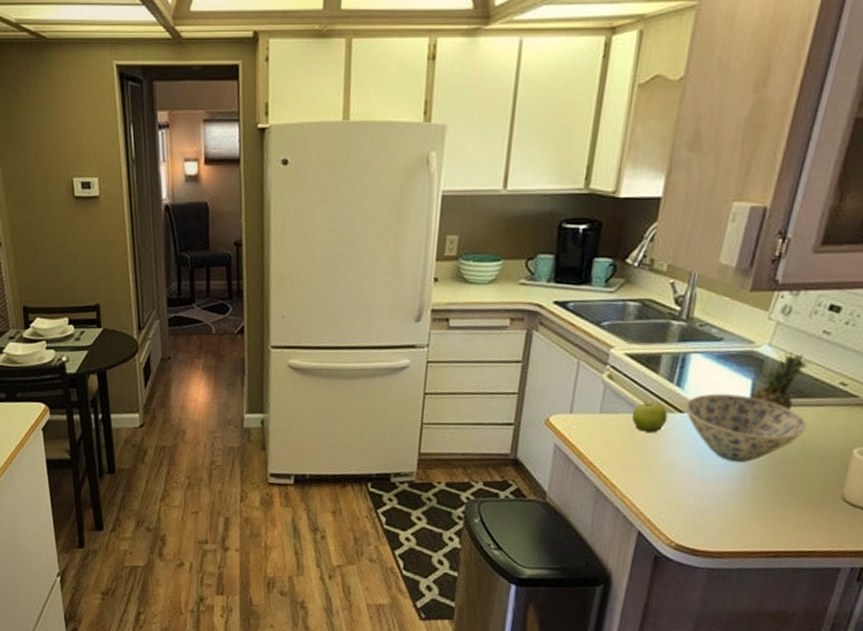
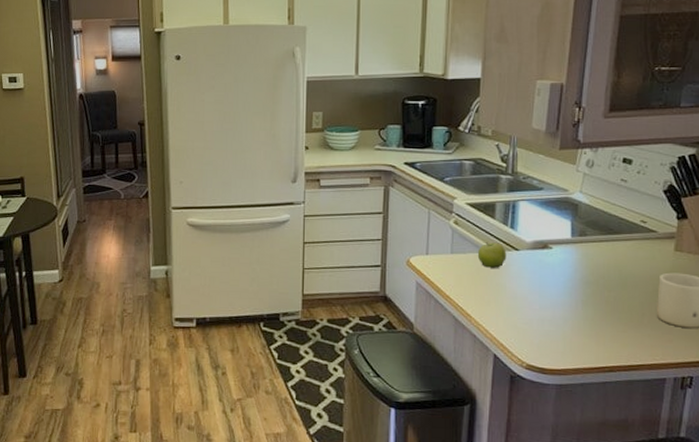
bowl: present [685,393,808,463] -> none [520,233,620,291]
fruit: present [751,352,810,411] -> none [572,197,614,245]

